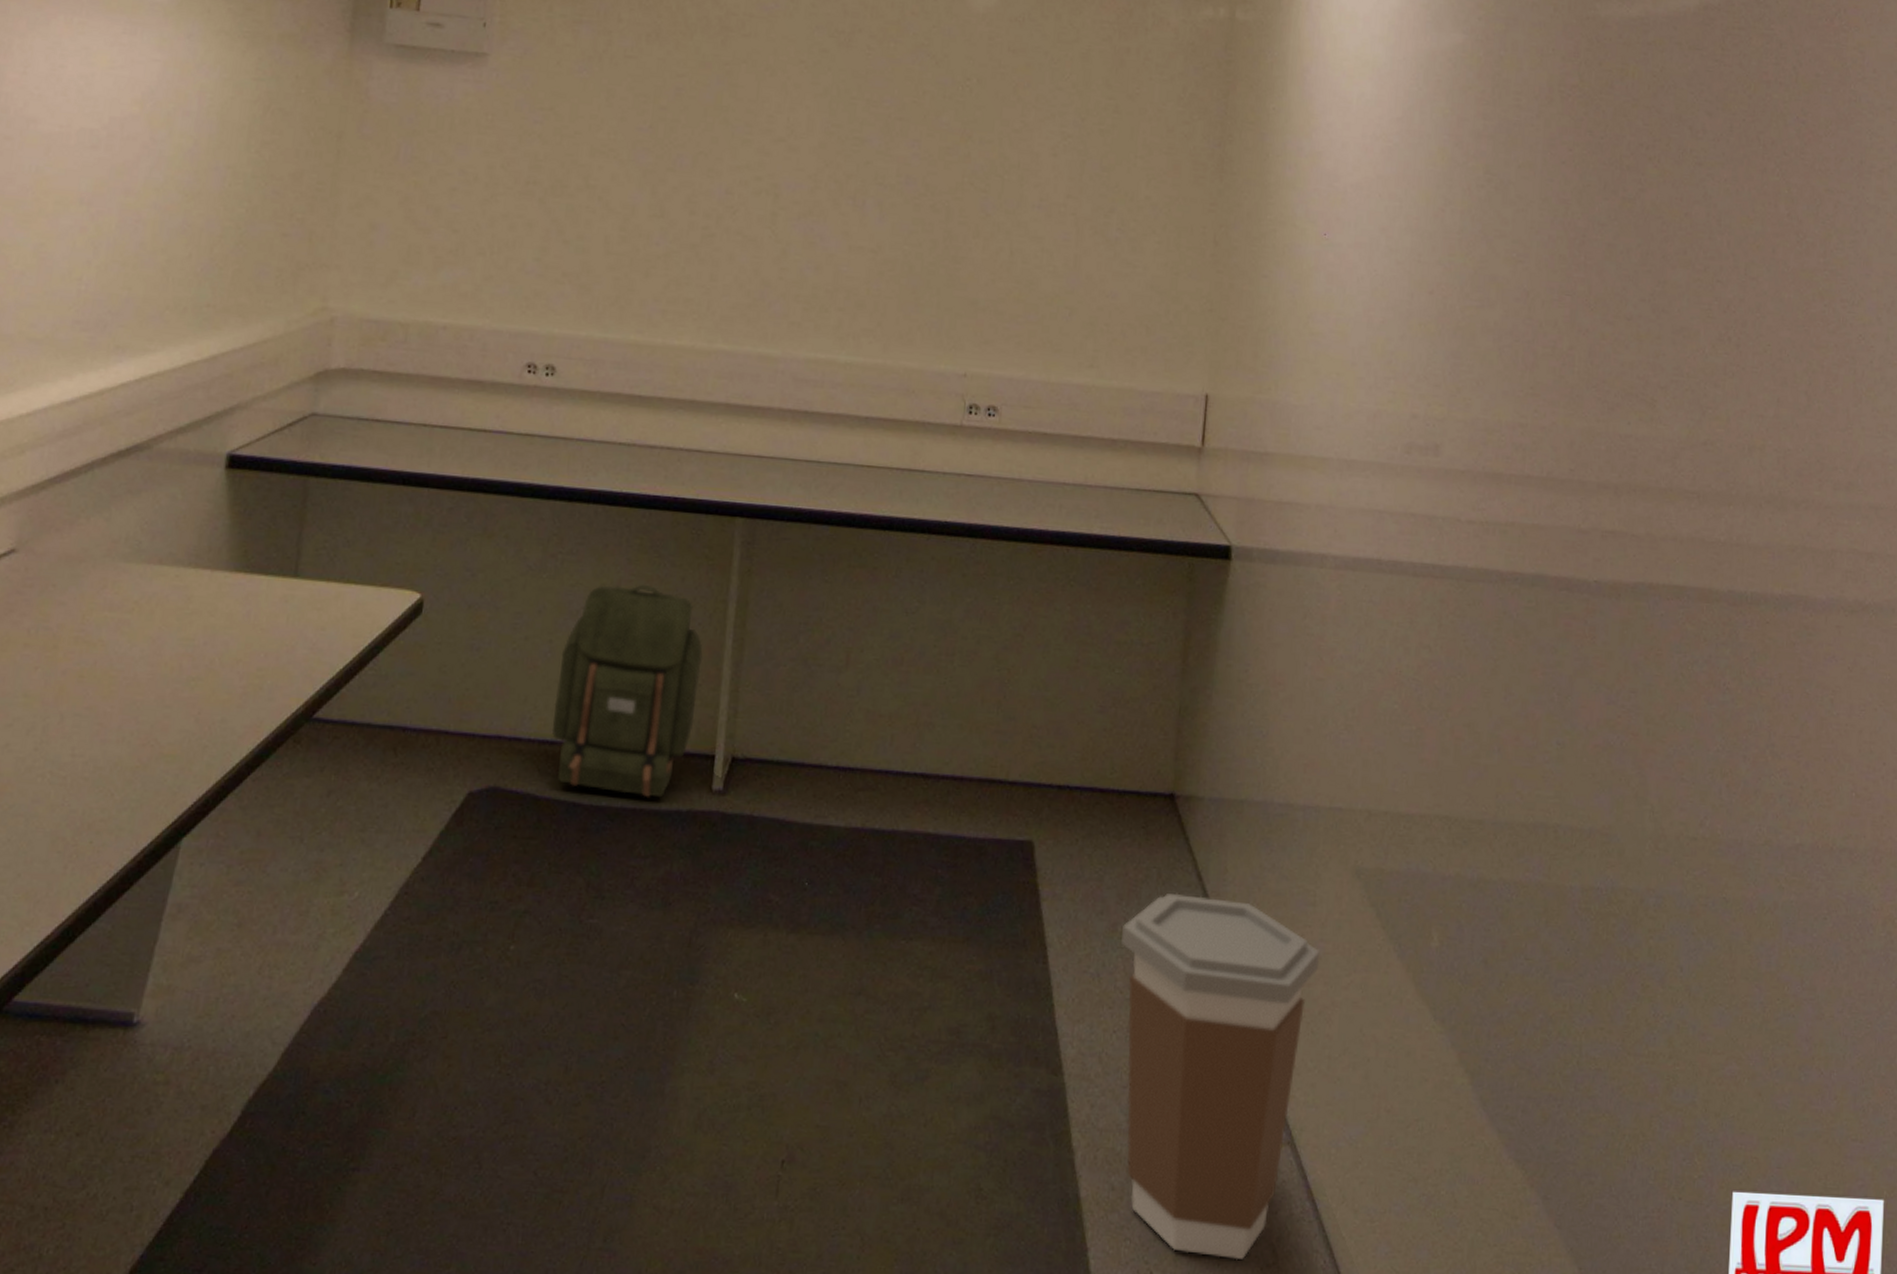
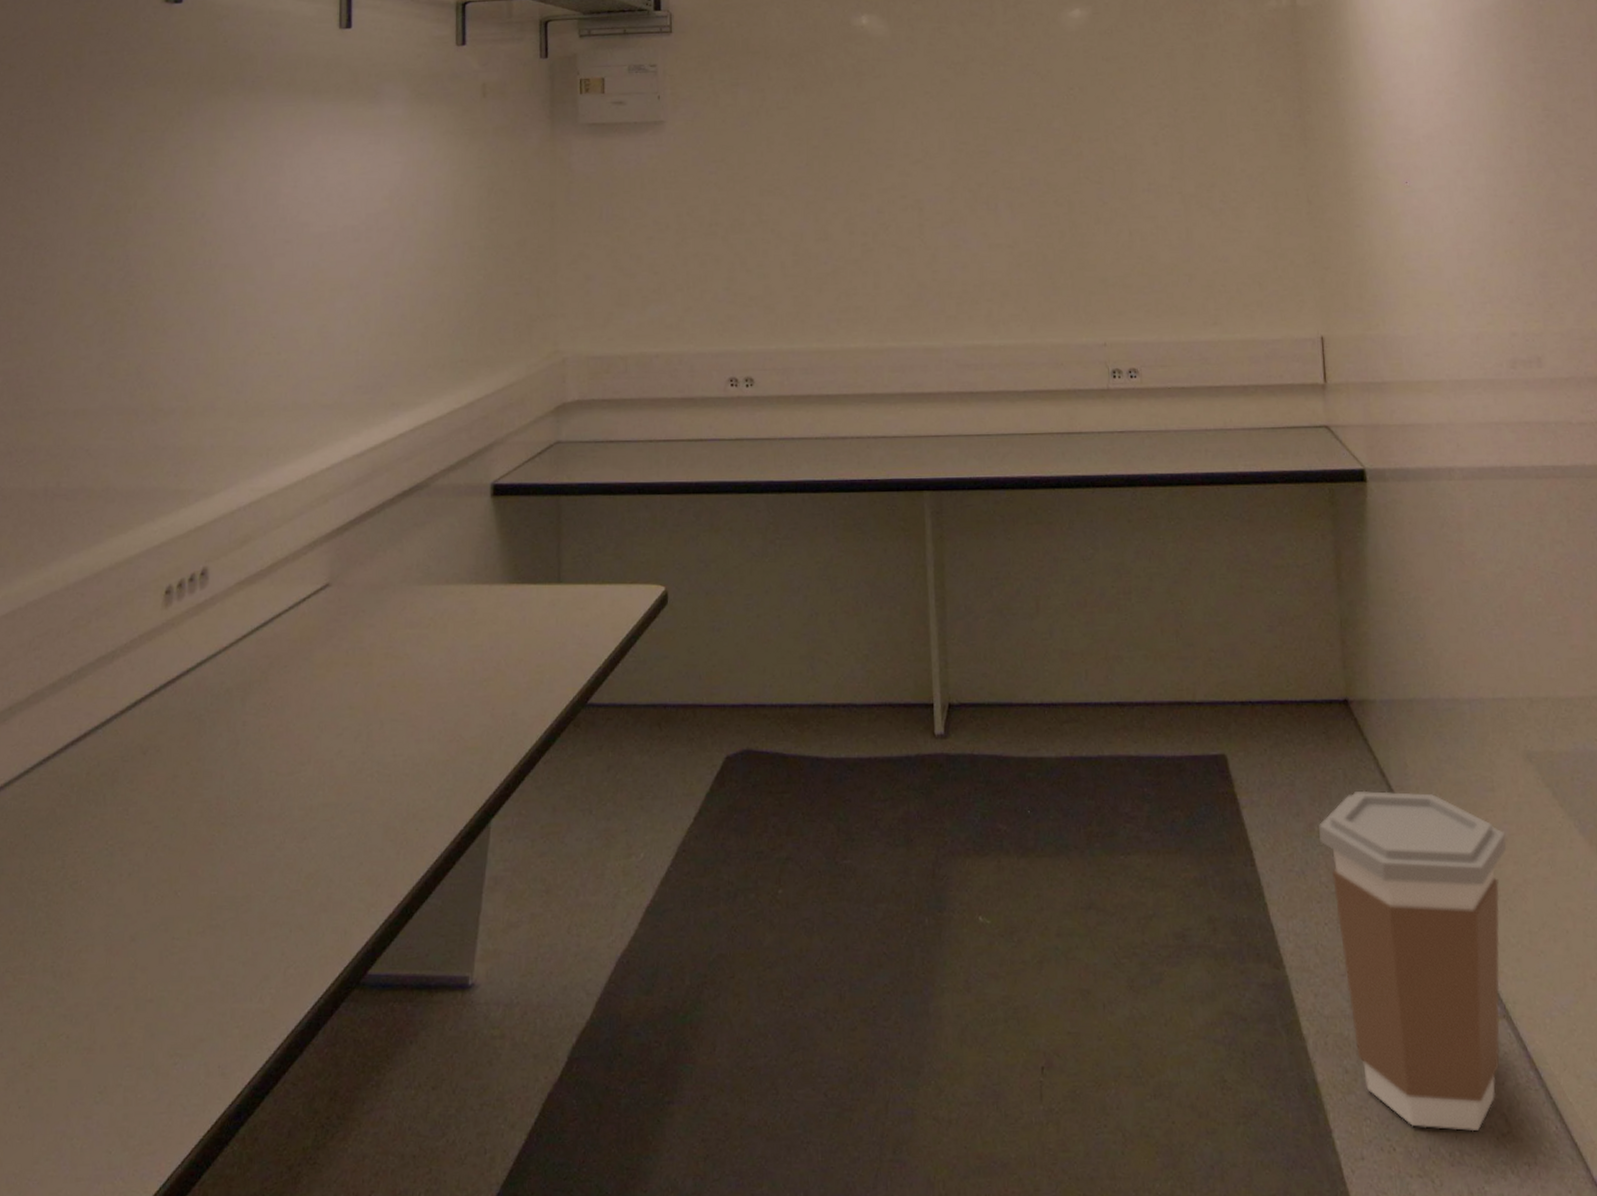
backpack: present [552,584,704,798] -> none [789,558,912,746]

